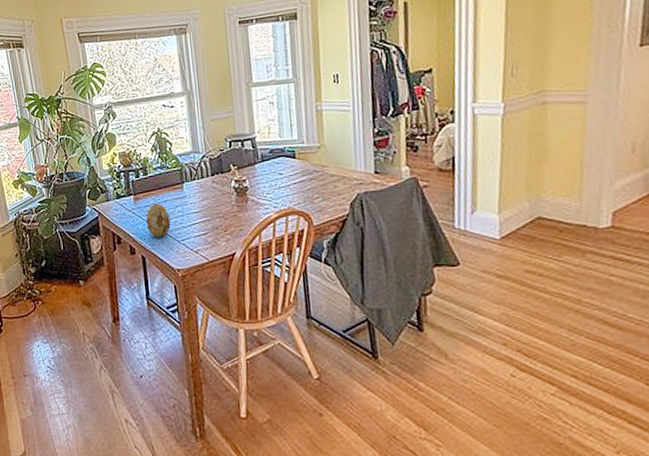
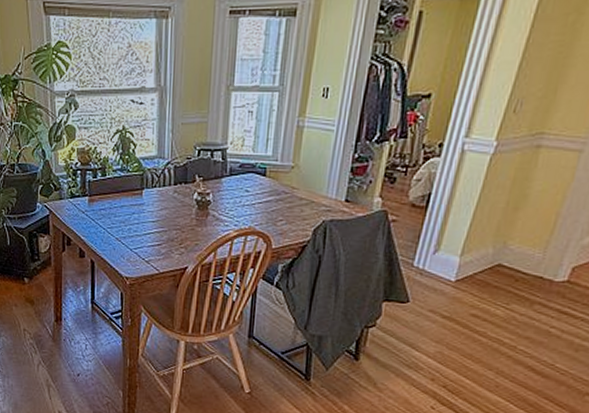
decorative egg: present [146,203,171,237] -> none [99,207,125,243]

